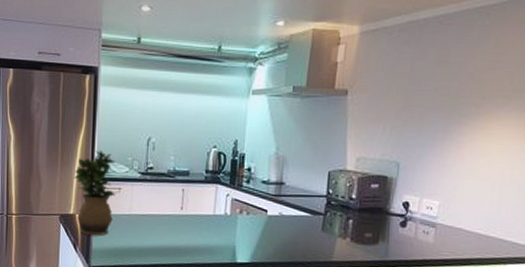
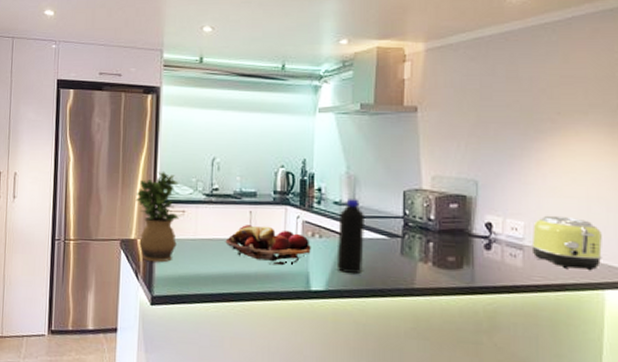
fruit basket: none [158,202,238,240] -> present [225,225,311,266]
bottle: none [261,178,290,247] -> present [336,199,364,273]
toaster: none [443,195,510,246] -> present [531,215,602,270]

